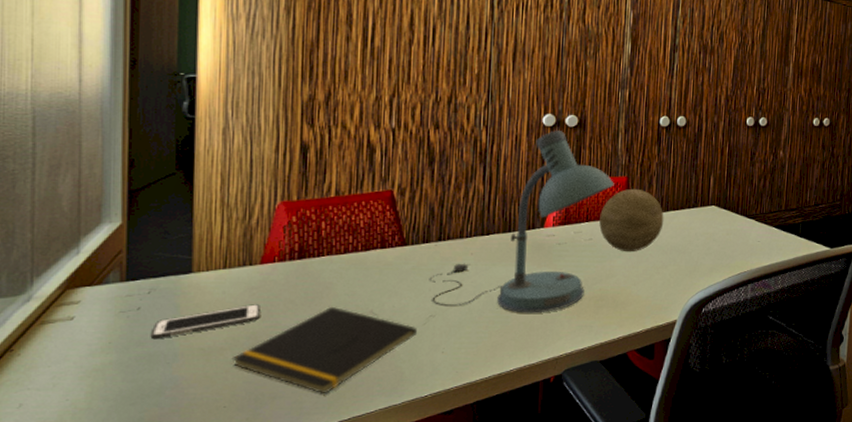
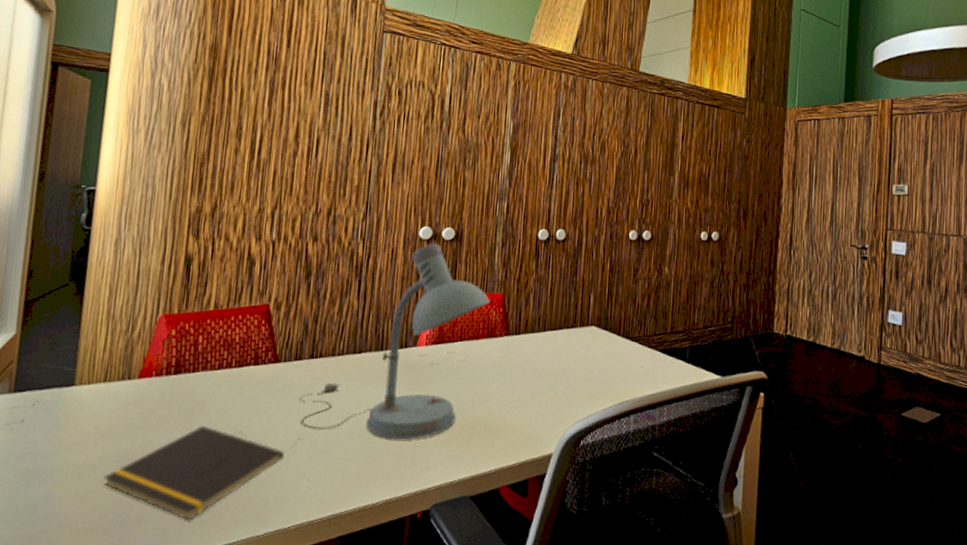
cell phone: present [150,304,260,340] -> none [30,420,135,454]
decorative ball: present [599,188,664,252] -> none [473,306,541,376]

